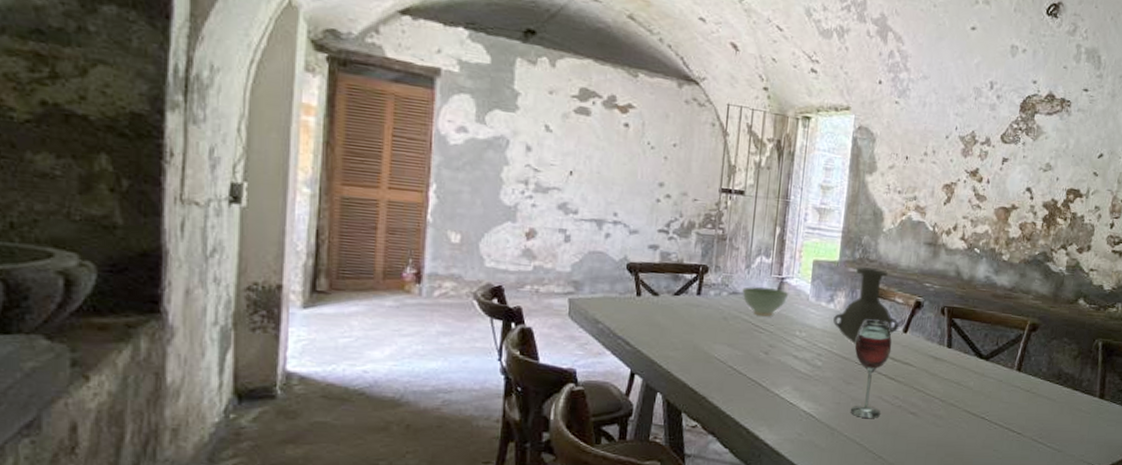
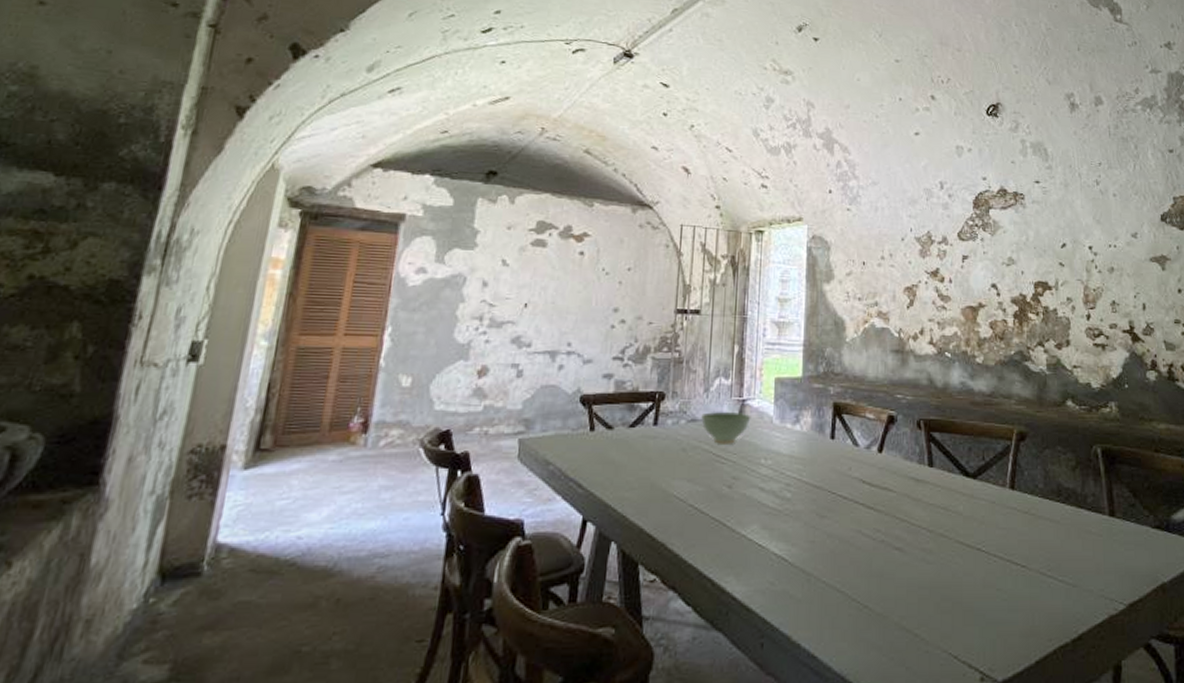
vase: present [833,267,900,344] -> none [801,382,873,470]
wineglass: present [851,319,892,418] -> none [827,440,867,558]

